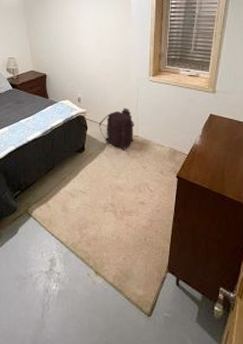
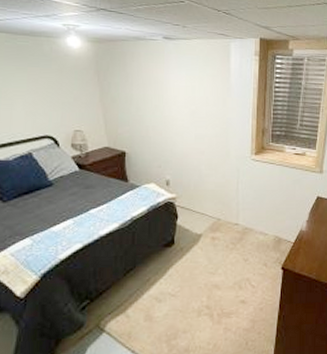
backpack: present [98,107,135,150] -> none [191,191,235,241]

